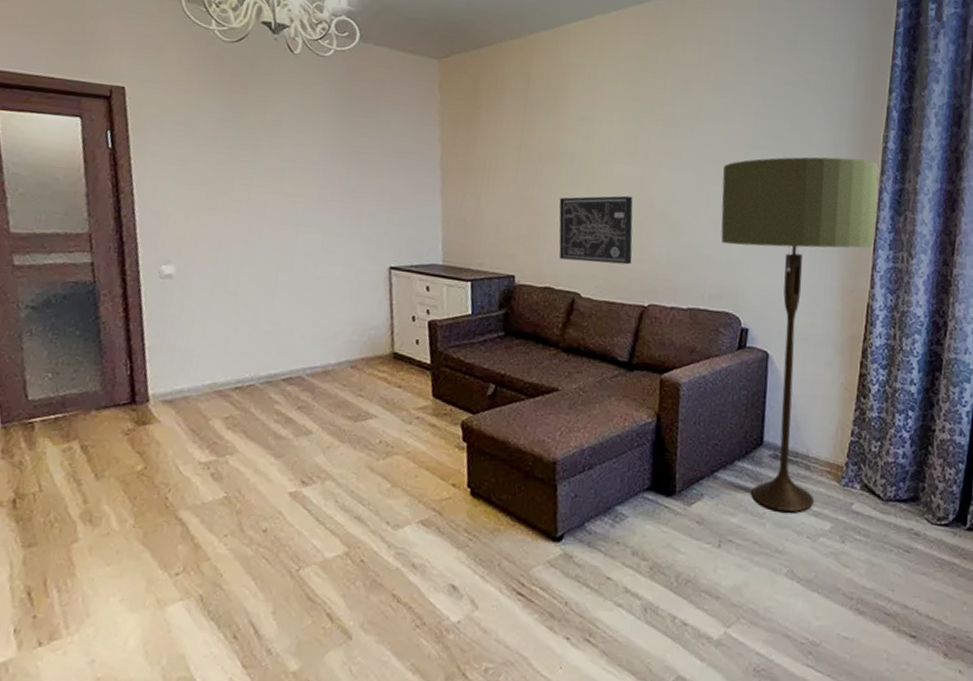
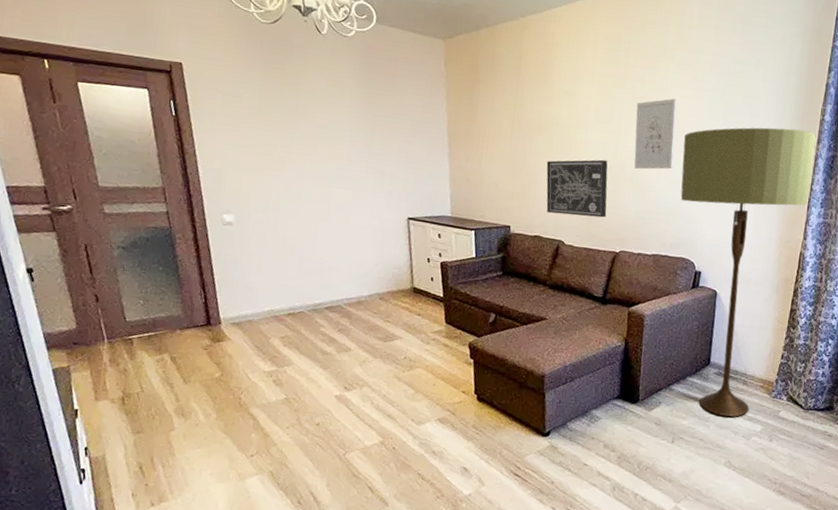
wall art: none [664,124,713,207] -> present [634,98,677,170]

